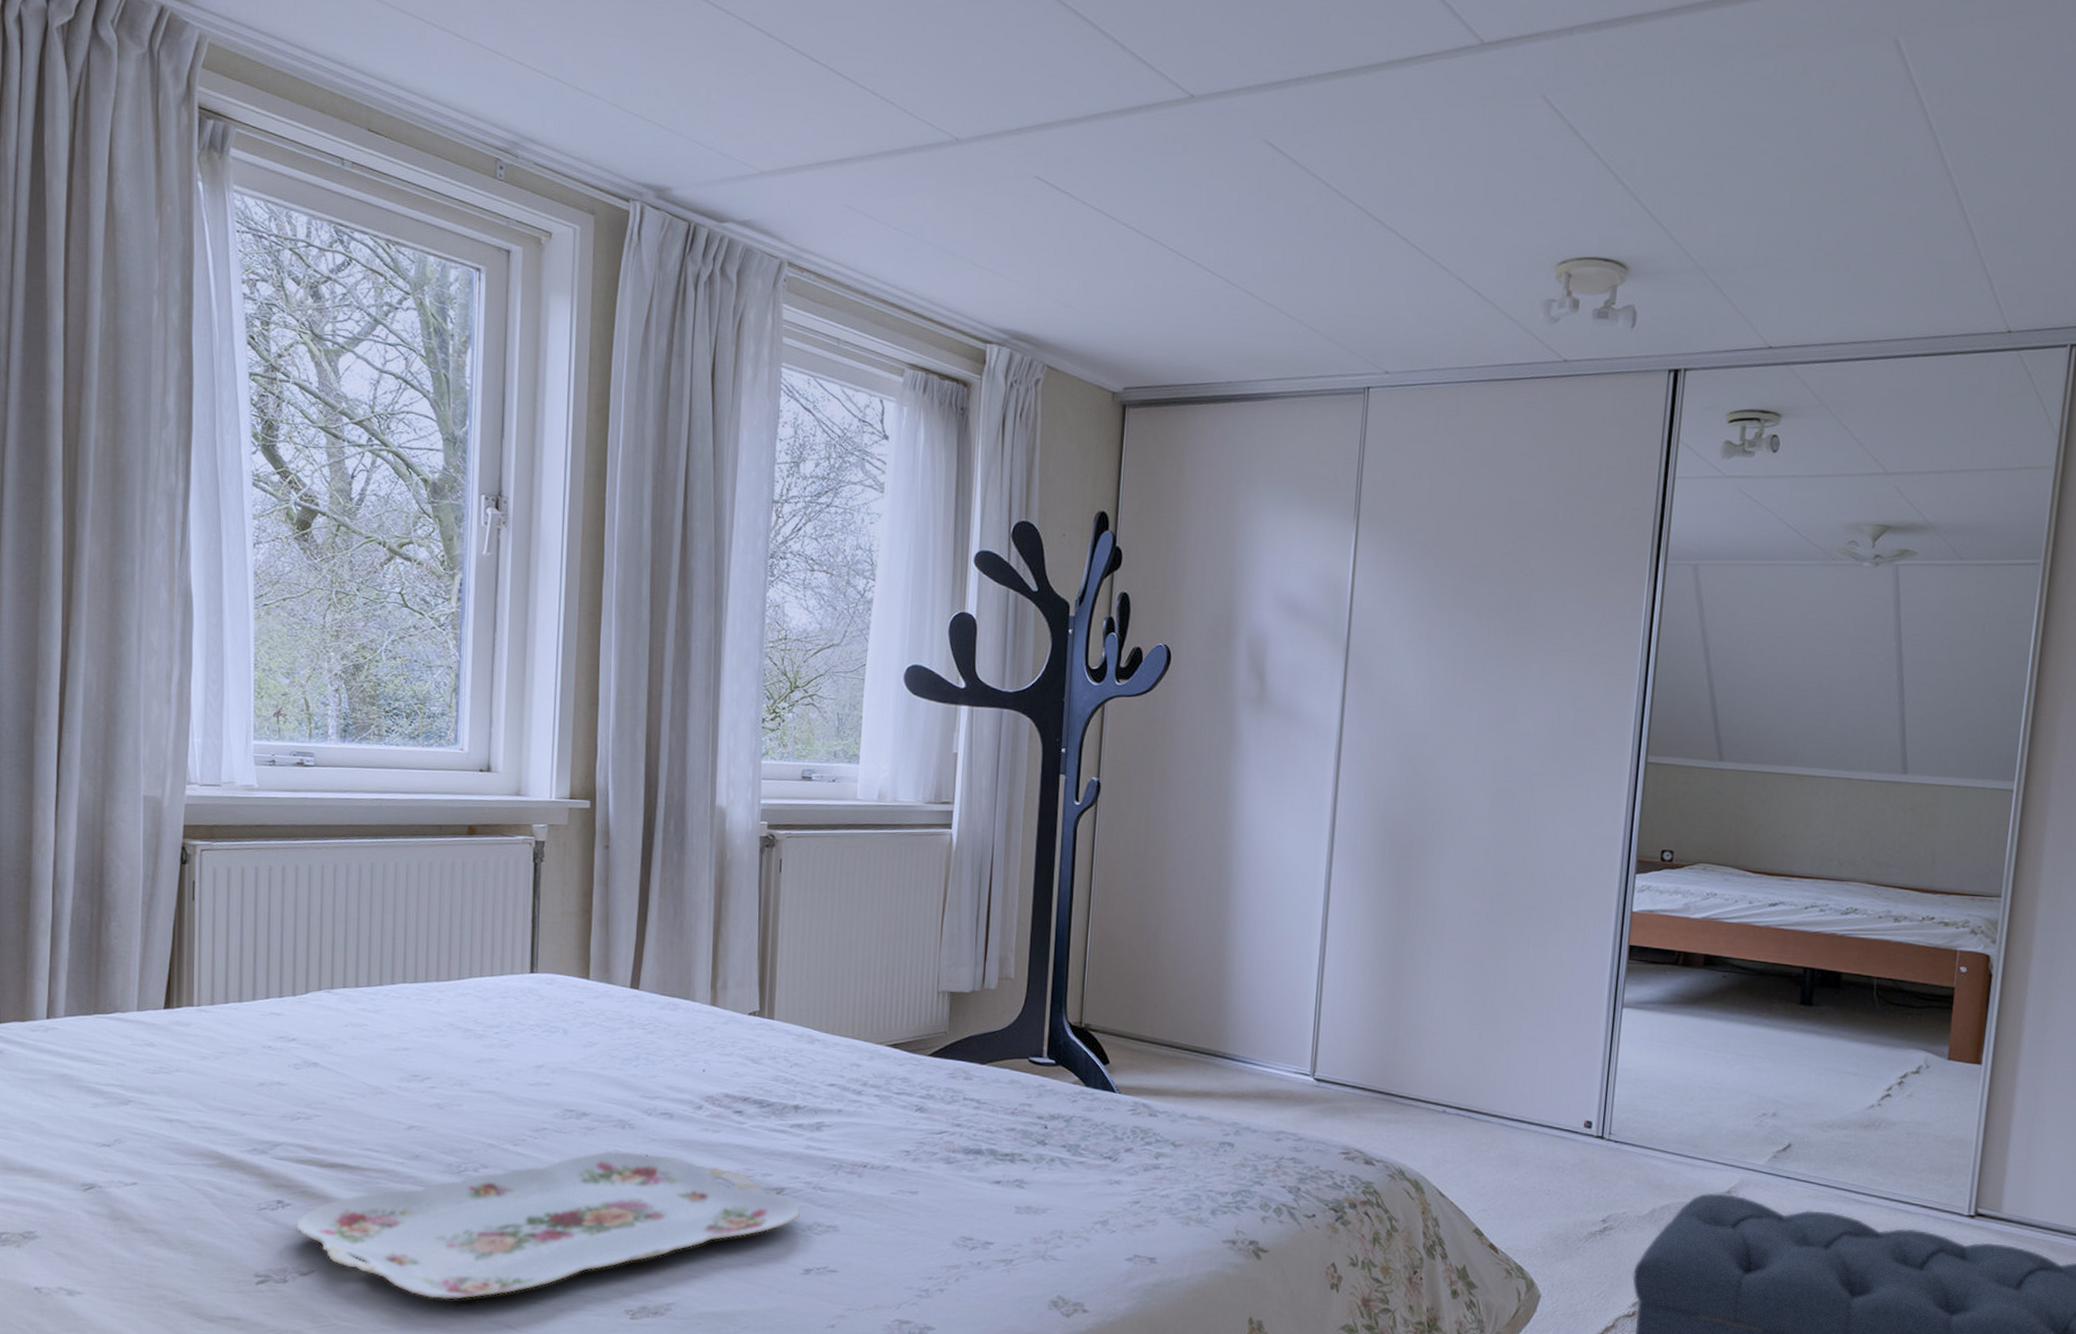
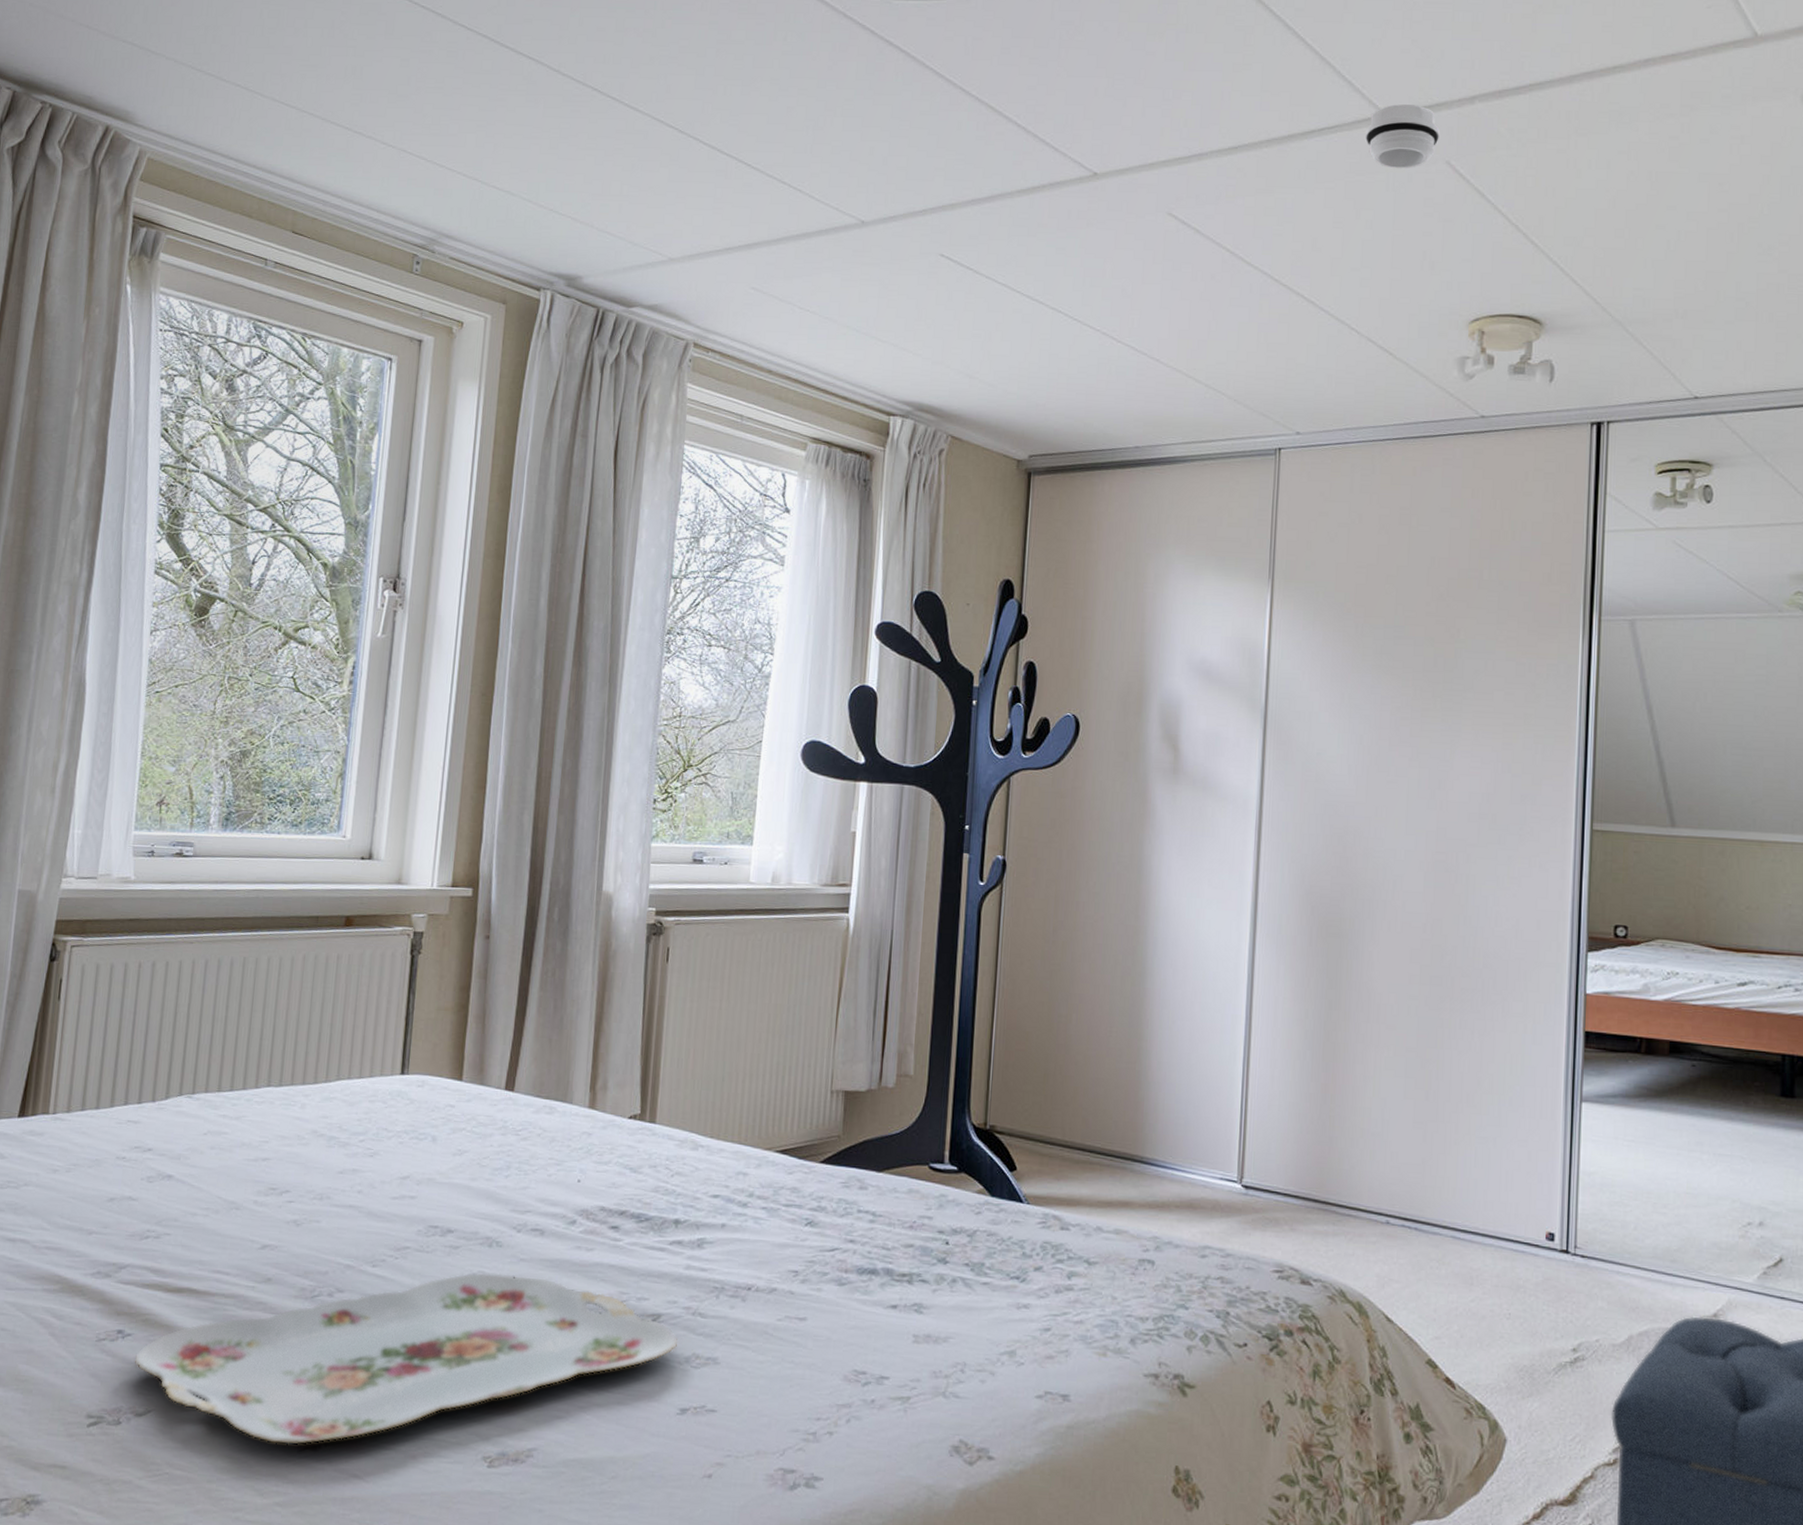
smoke detector: none [1463,32,1537,102] -> present [1366,104,1440,169]

